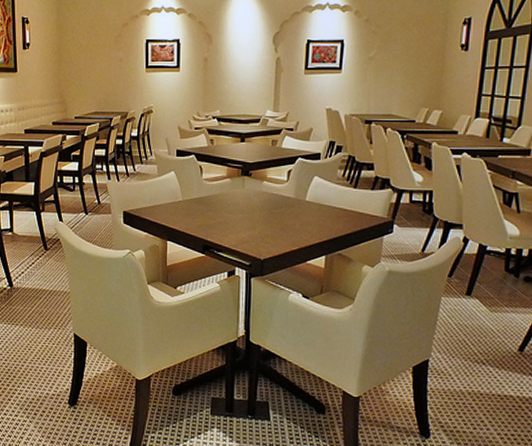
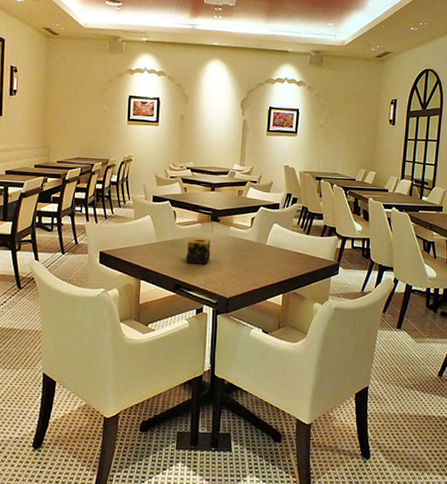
candle: none [214,194,242,224] -> present [185,237,211,265]

